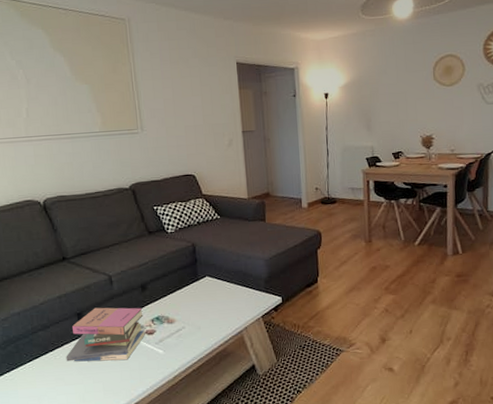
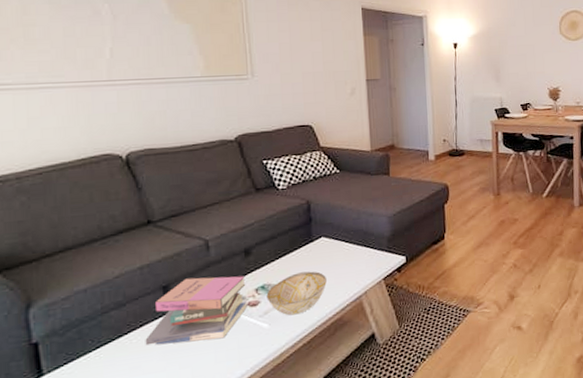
ceramic bowl: none [161,306,212,344] -> present [266,271,327,316]

